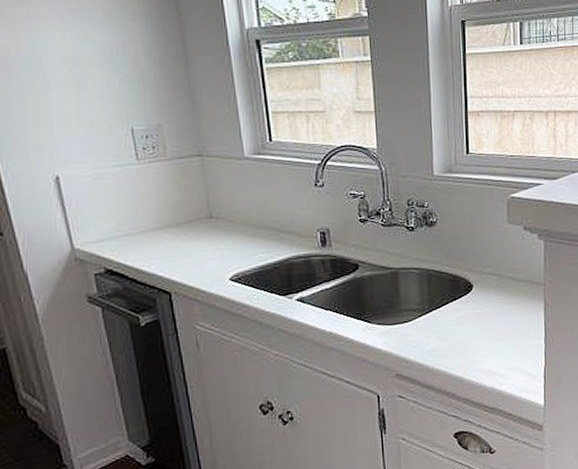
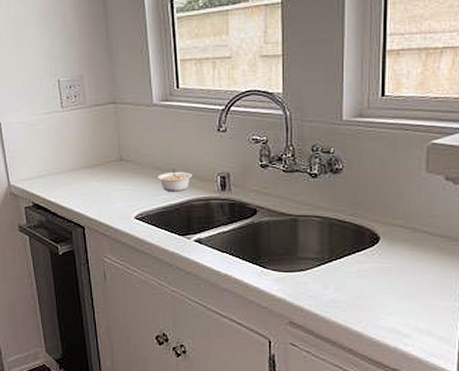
legume: none [253,224,291,250] -> present [157,167,192,192]

